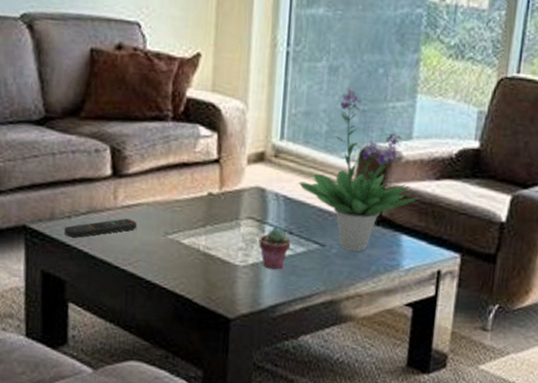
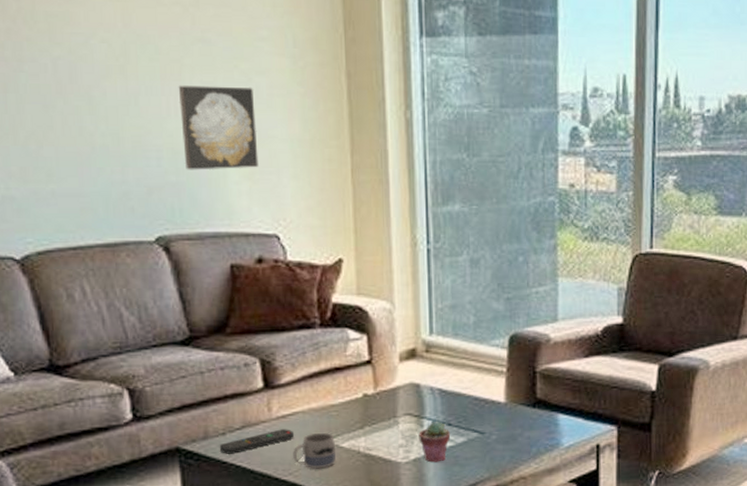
mug: none [134,226,177,263] -> present [293,432,336,469]
potted plant: present [298,87,420,251] -> none [452,277,571,435]

